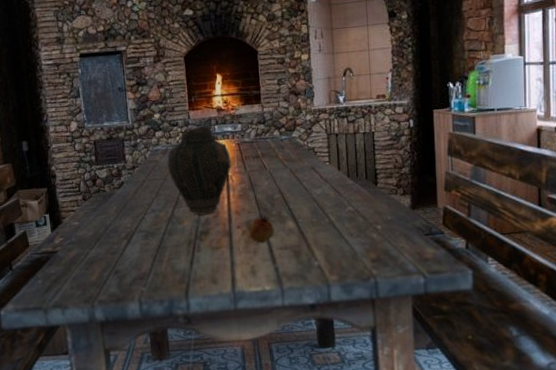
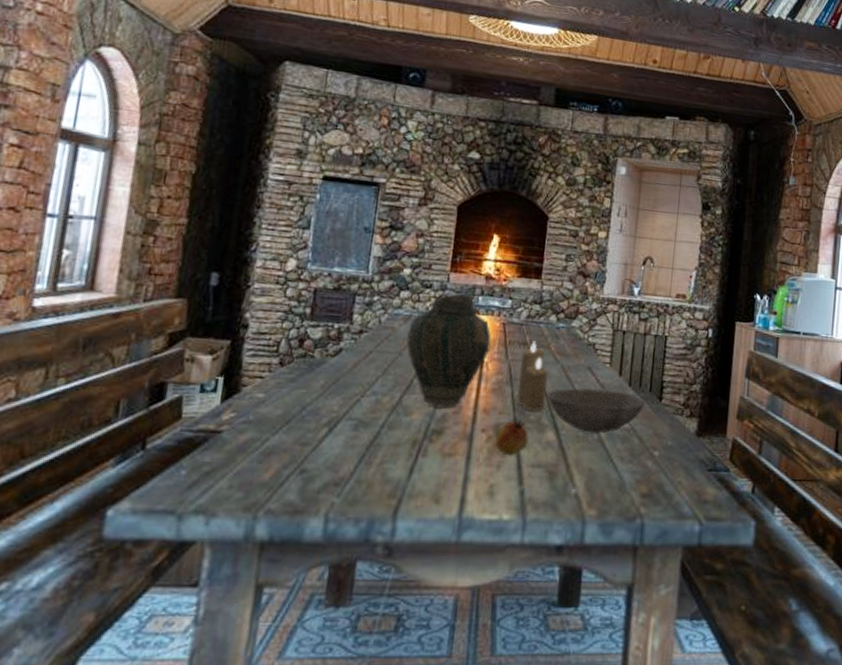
candle: none [256,153,283,208] -> present [516,341,549,411]
bowl: none [282,183,364,218] -> present [546,388,646,433]

